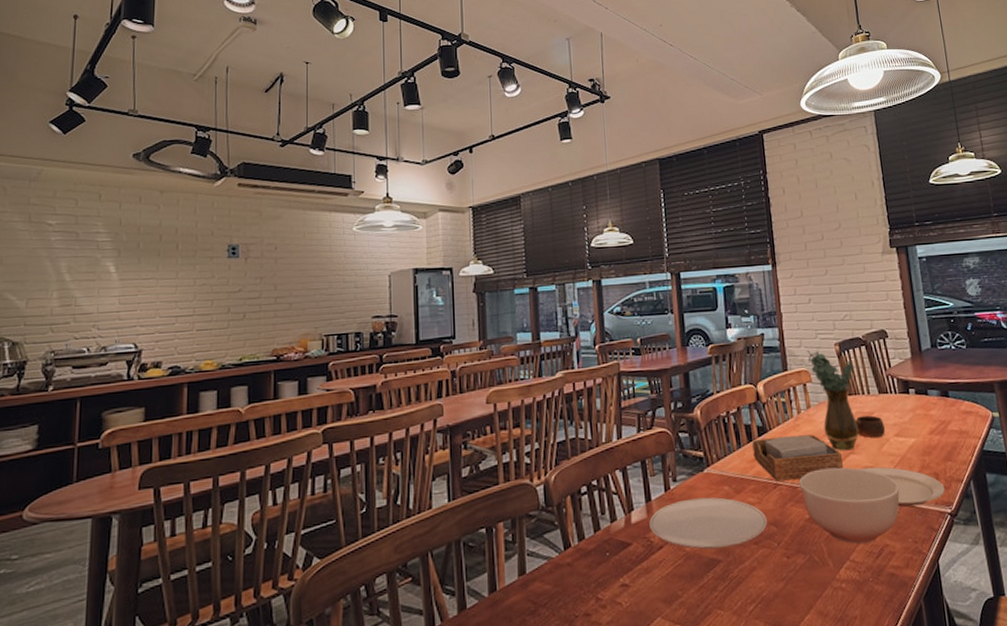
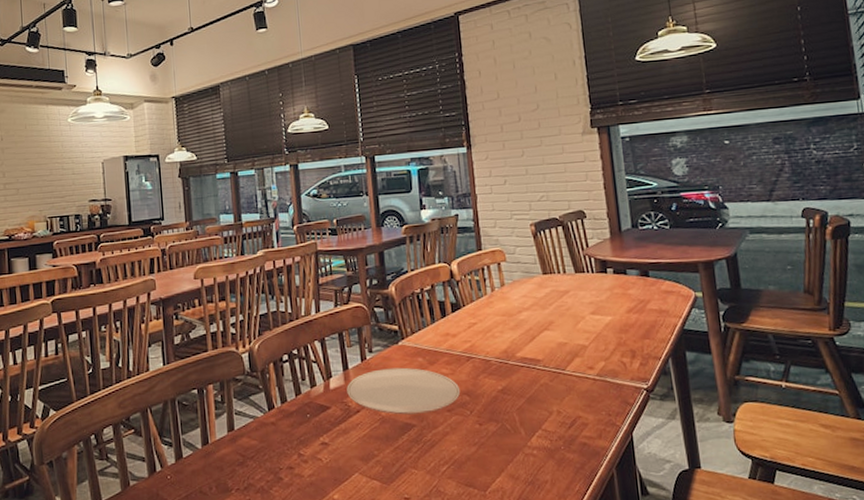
napkin holder: present [752,434,844,481] -> none [446,311,538,355]
bowl: present [798,467,900,544] -> none [491,342,595,415]
vase: present [807,350,859,451] -> none [501,230,554,328]
cup: present [855,415,885,438] -> none [550,294,581,315]
plate: present [860,467,946,507] -> none [554,343,642,382]

